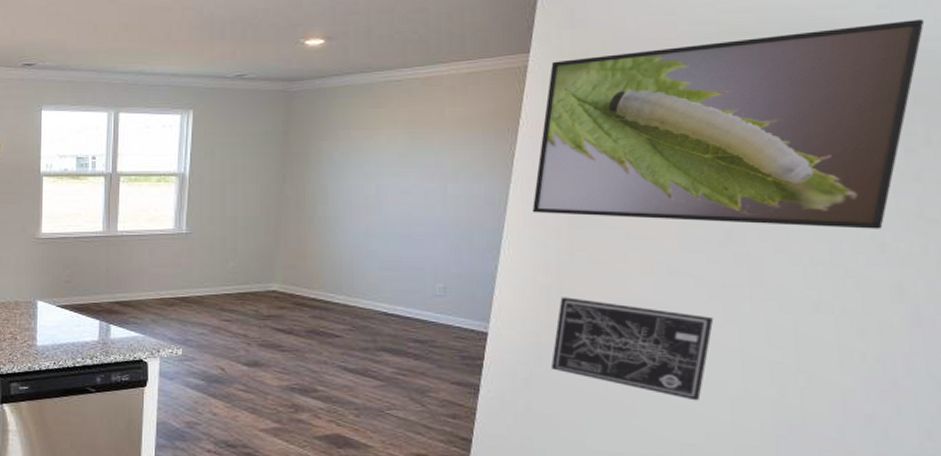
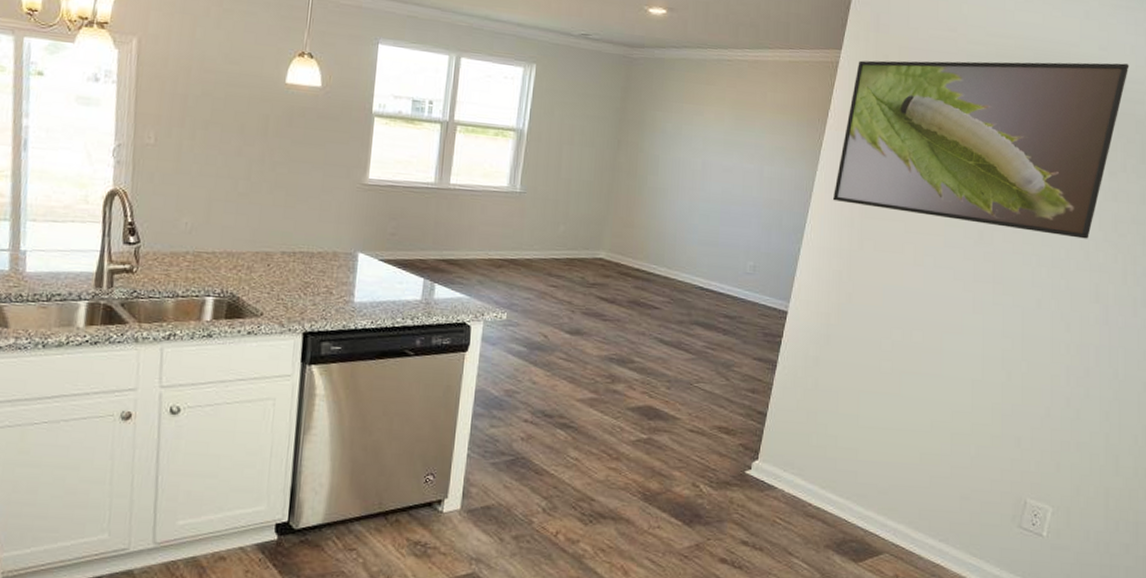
wall art: present [550,297,714,401] -> none [836,282,965,382]

